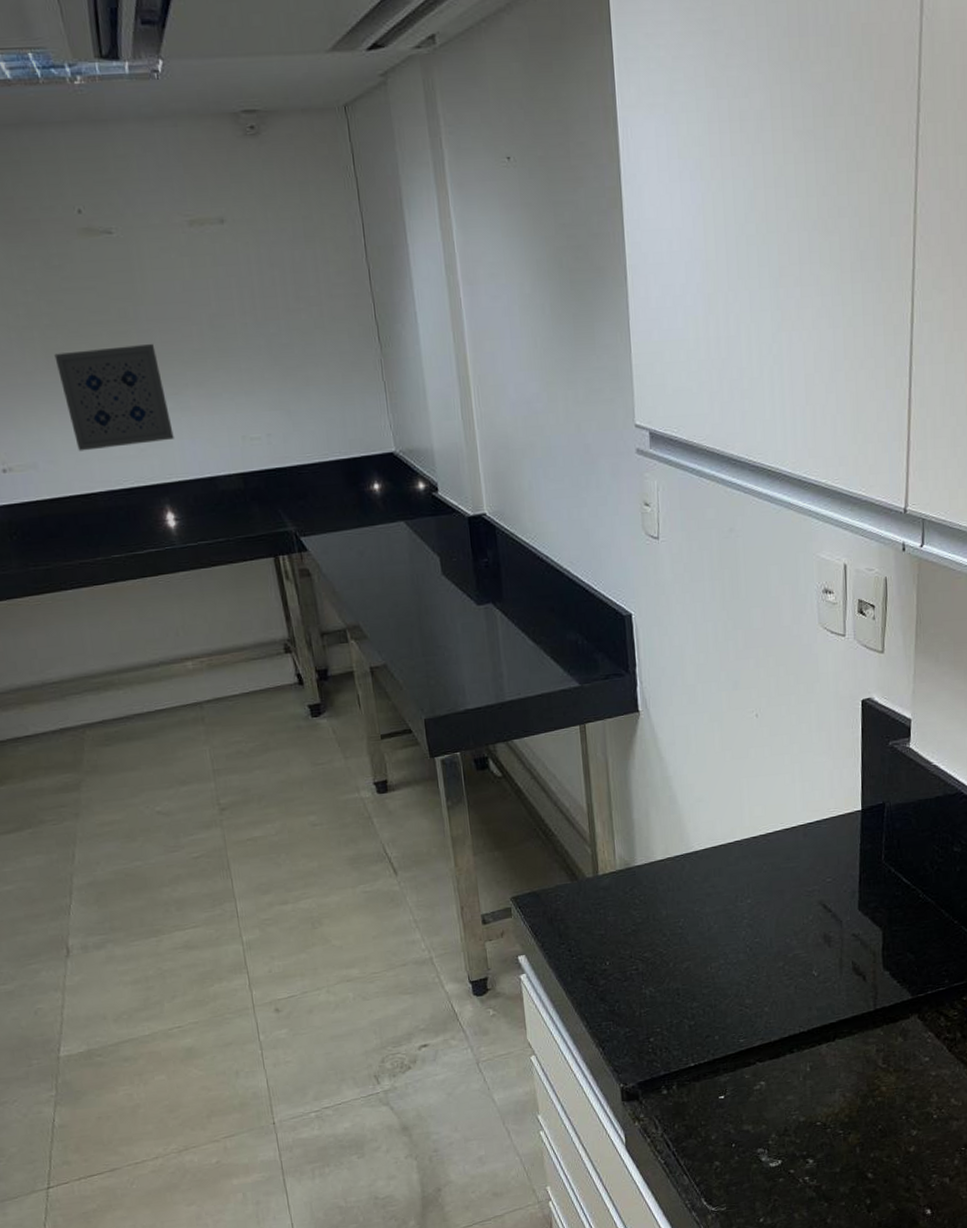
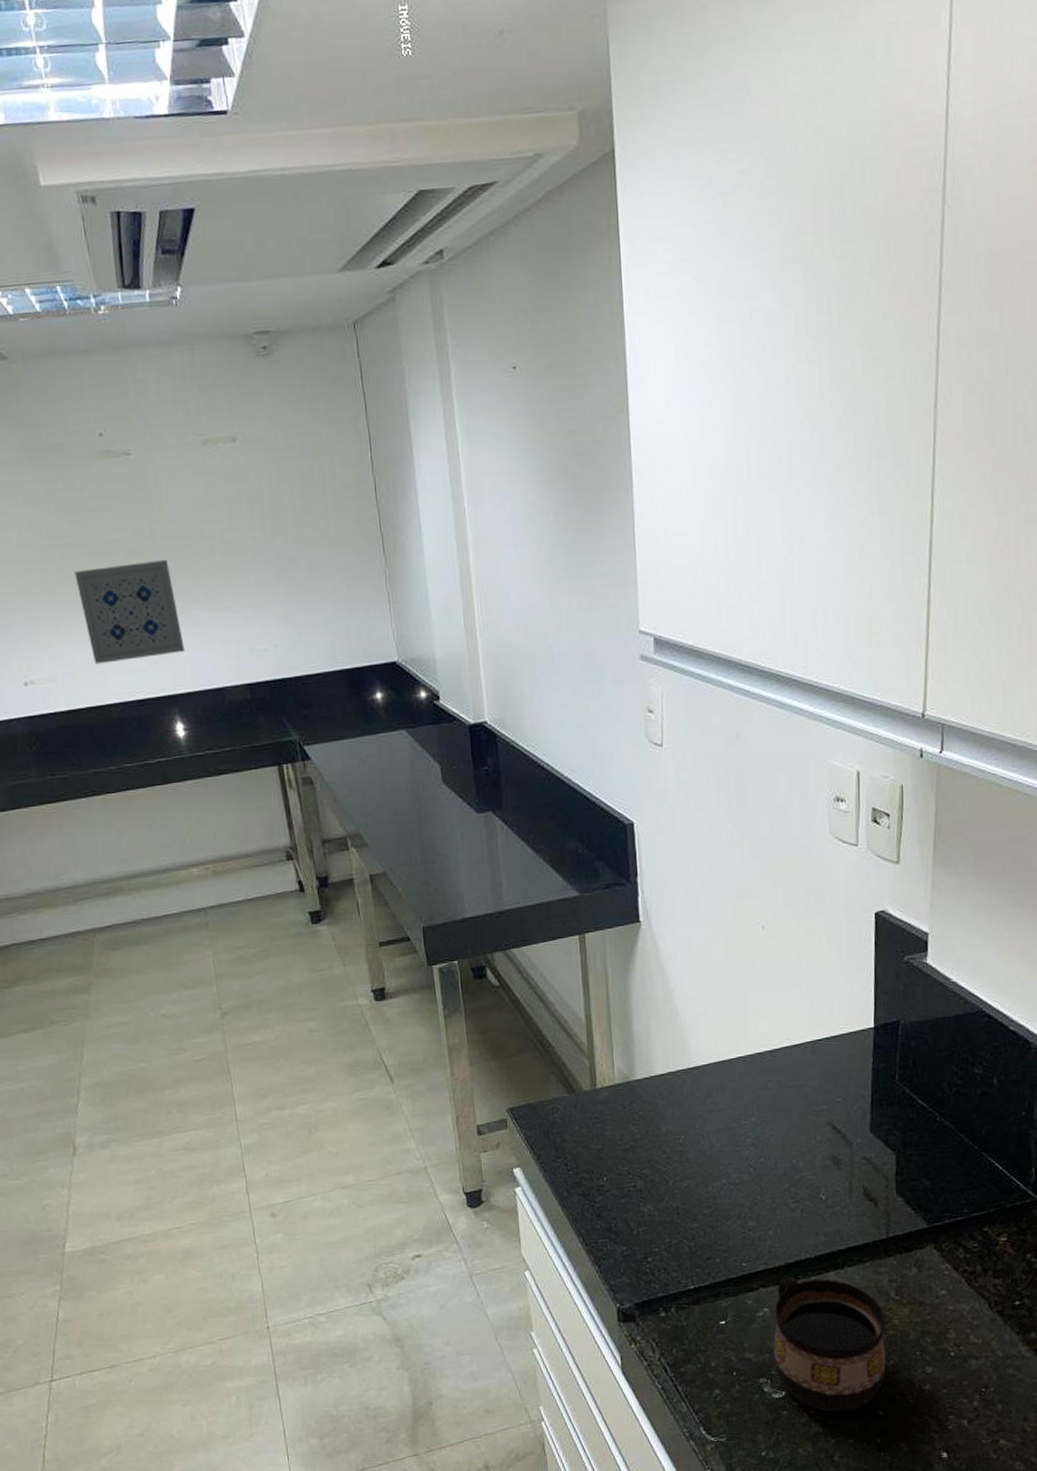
cup: none [770,1050,875,1178] -> present [773,1277,887,1413]

